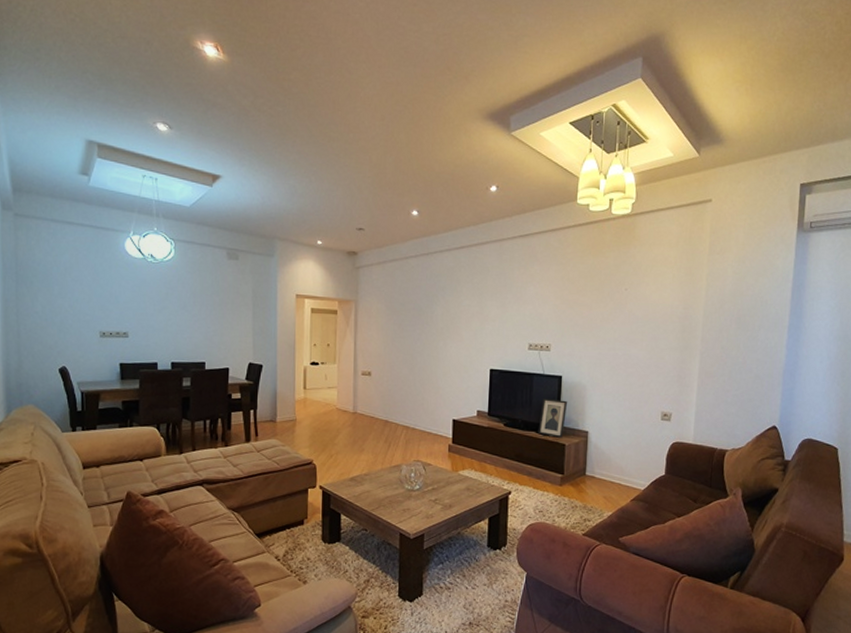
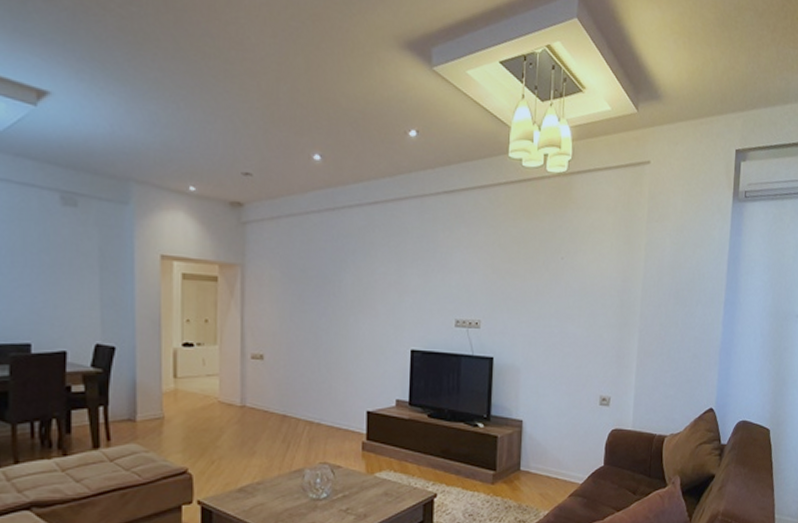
picture frame: present [538,398,568,438] -> none [466,383,500,429]

